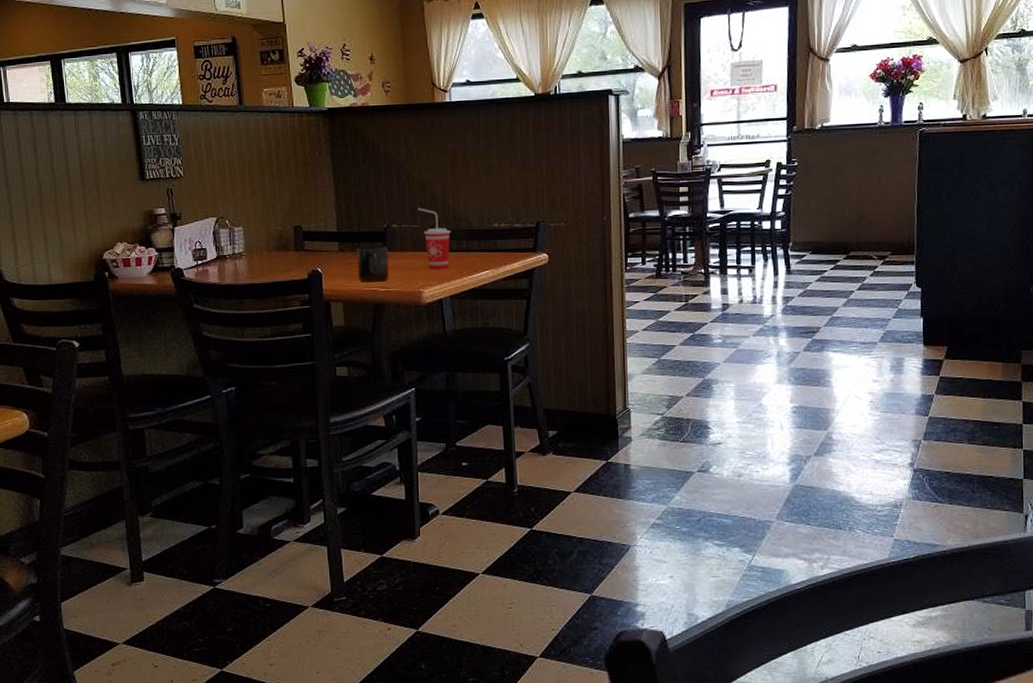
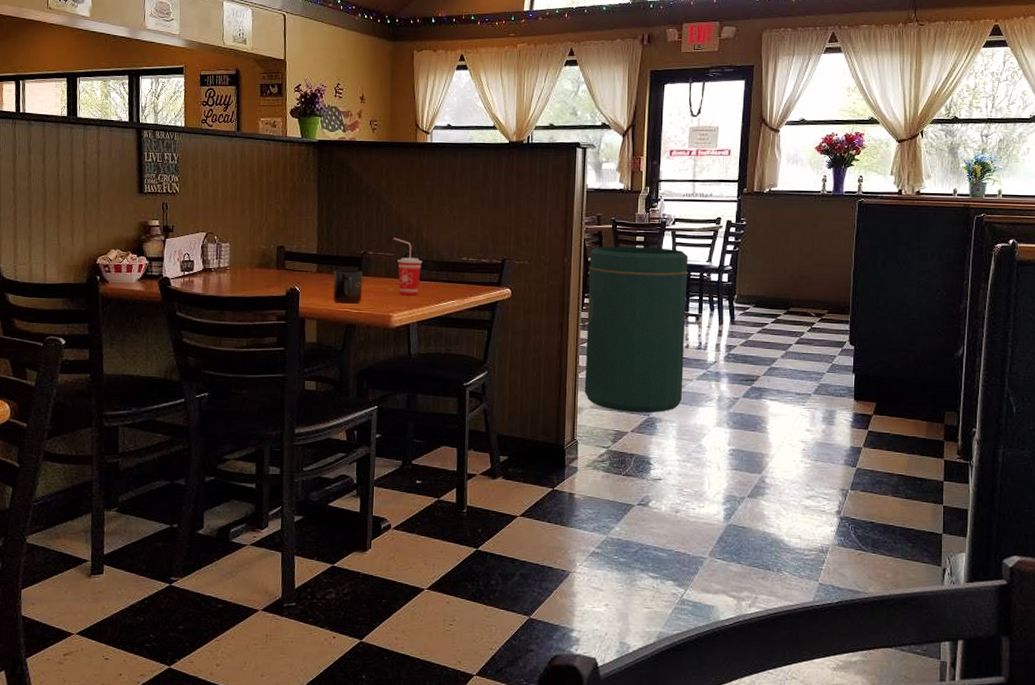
trash can: none [630,197,739,375] -> present [585,246,688,413]

